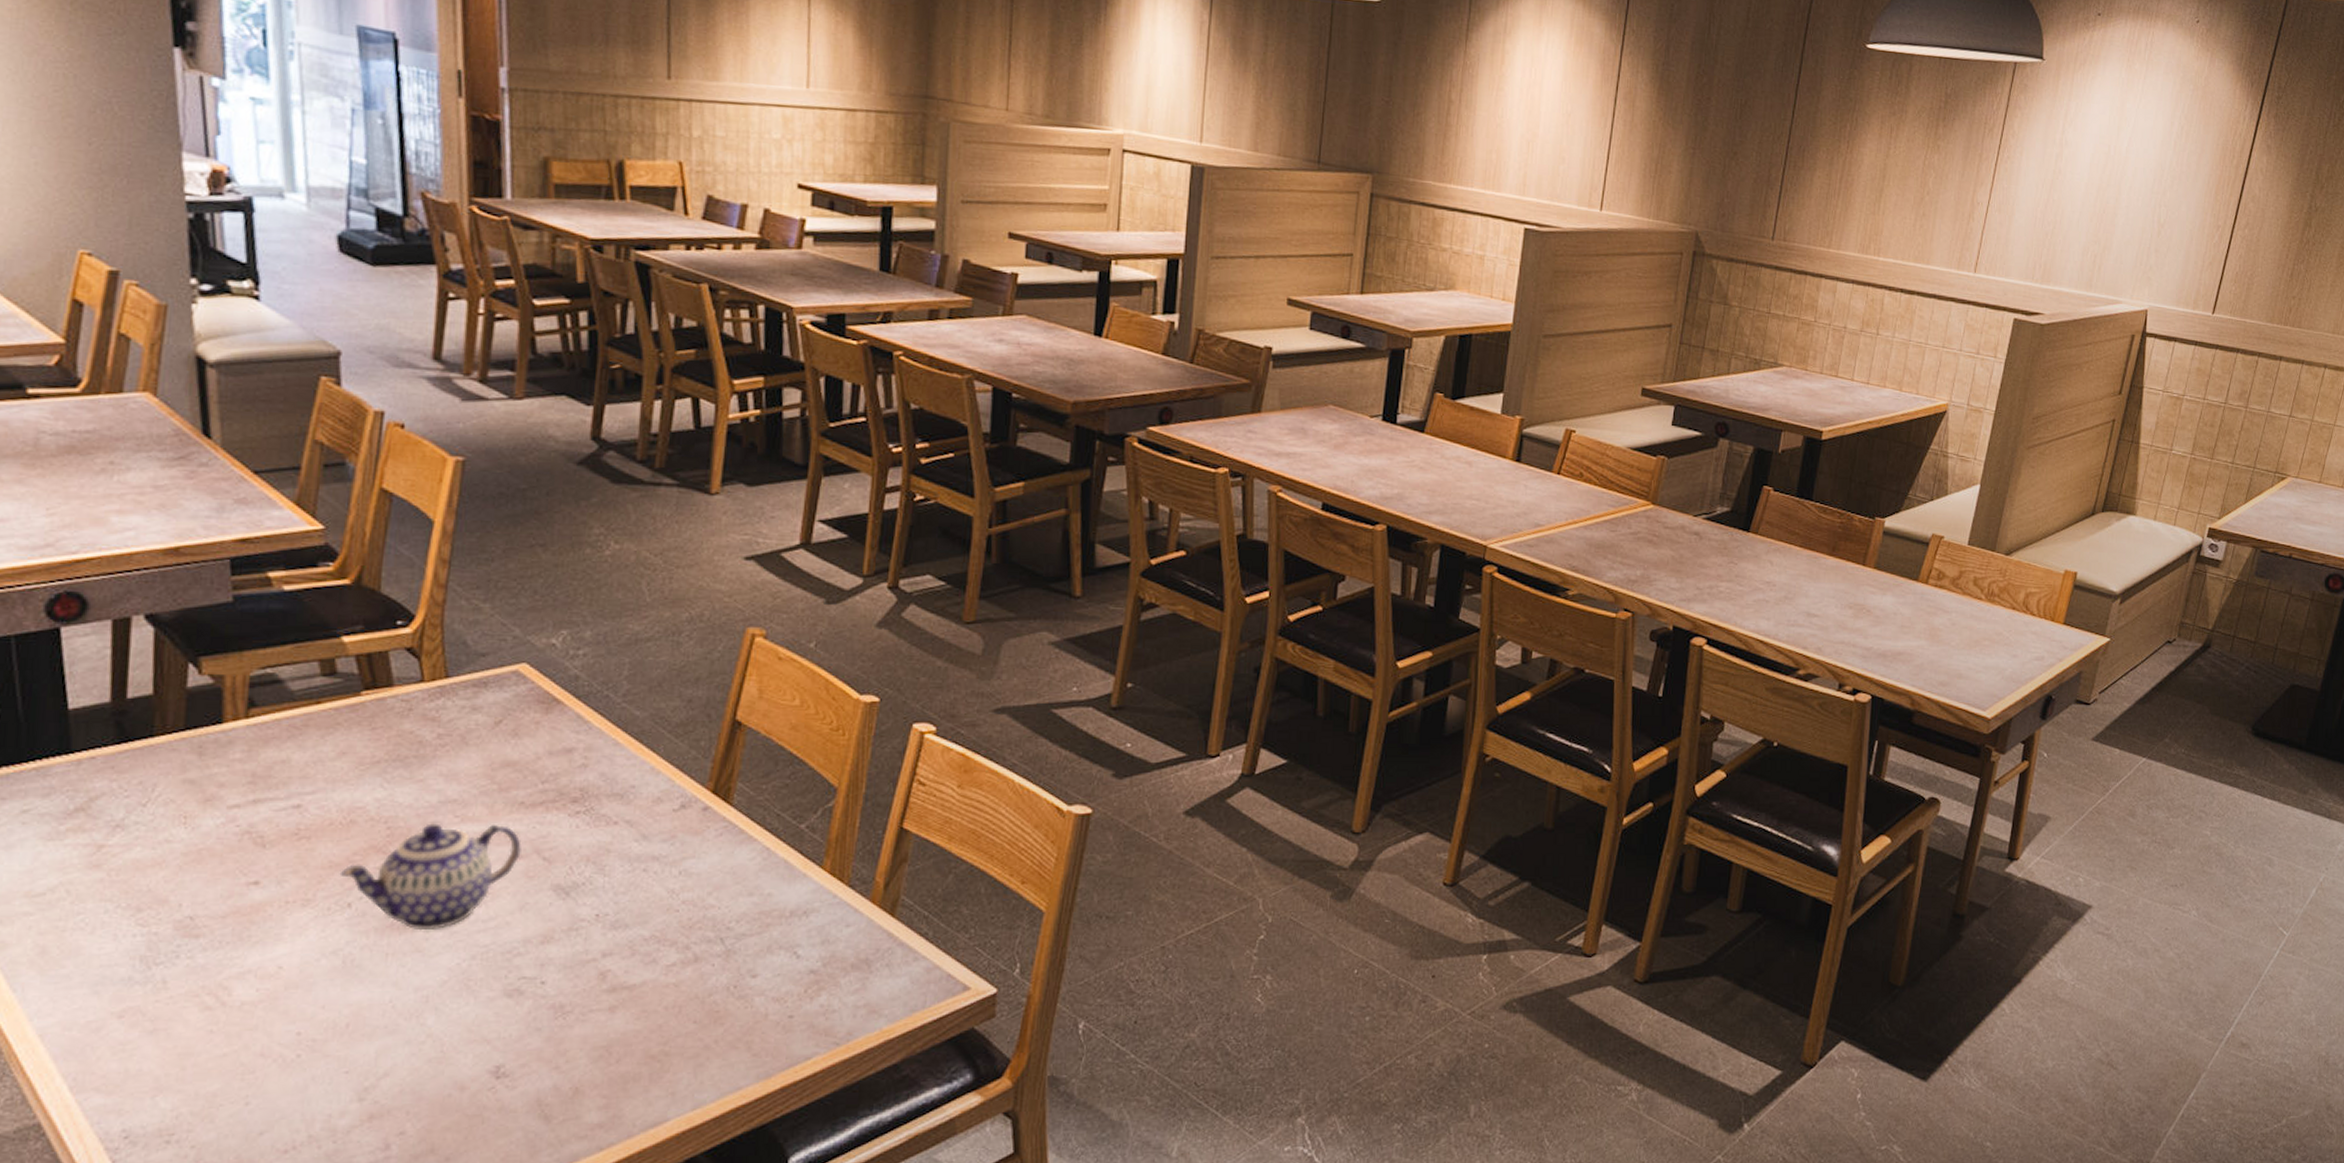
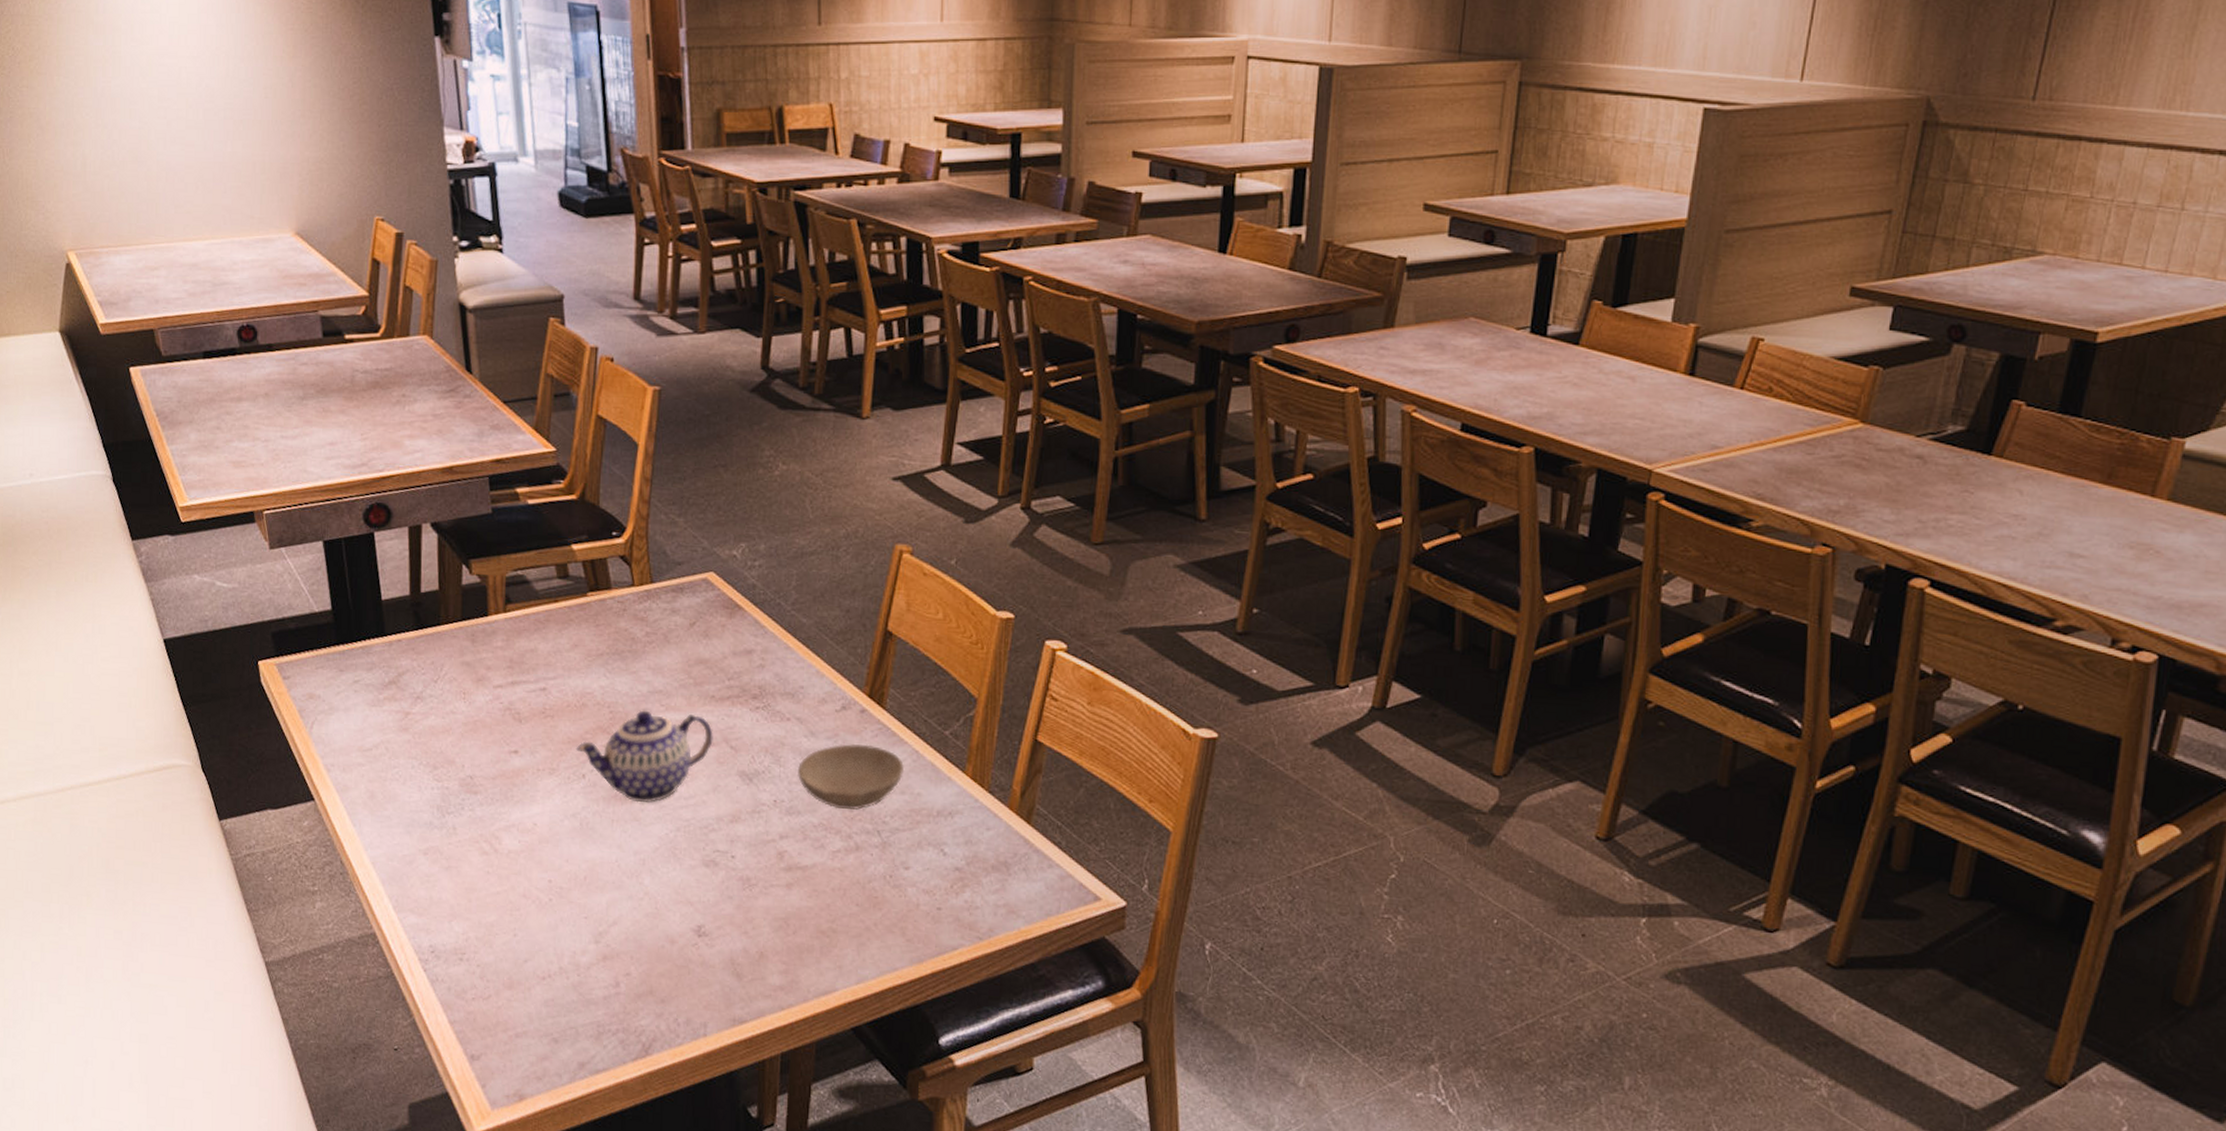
bowl: none [626,844,754,919] -> present [798,744,905,810]

